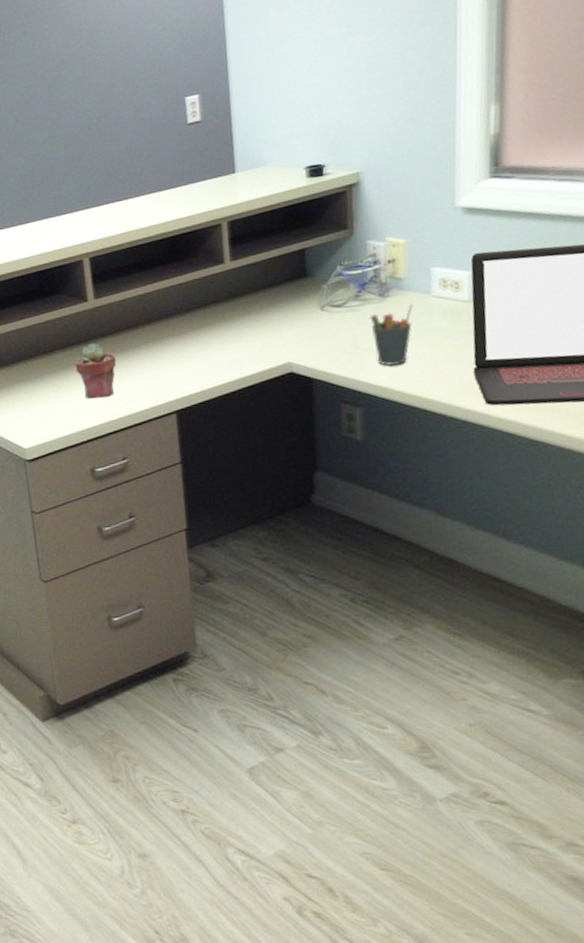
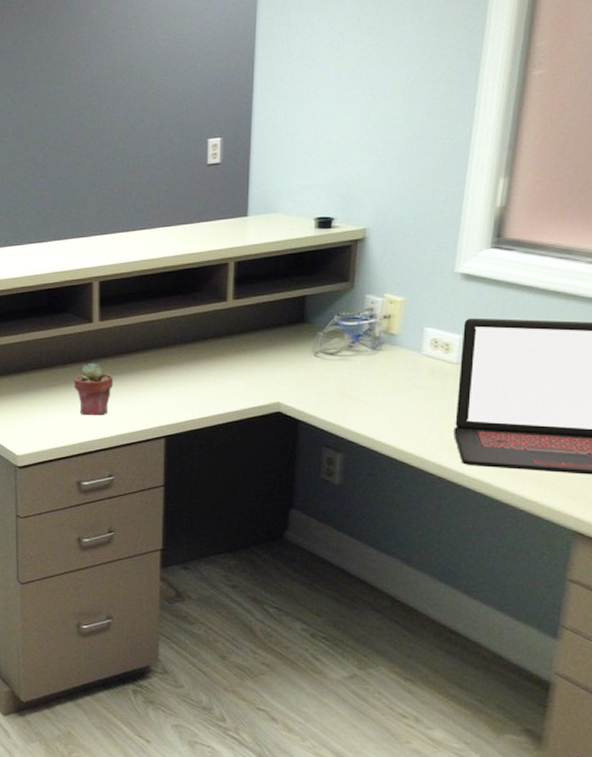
pen holder: present [370,304,413,367] -> none [360,360,403,417]

